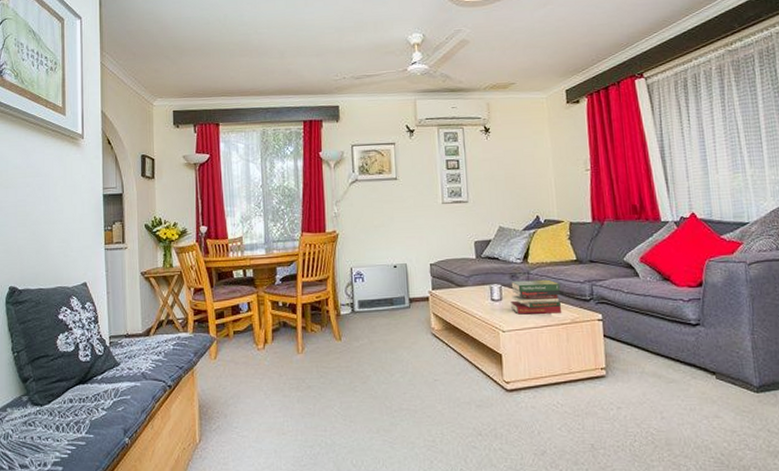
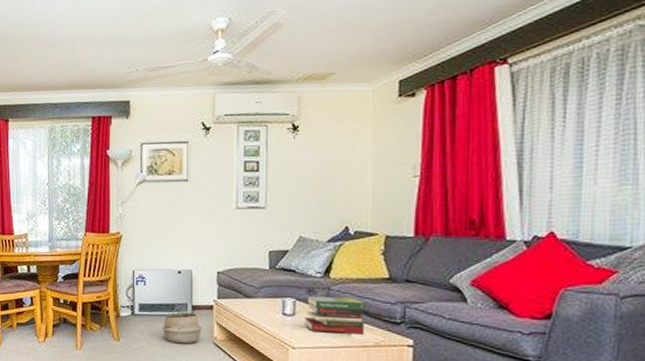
woven basket: none [382,300,420,338] -> present [162,306,202,344]

